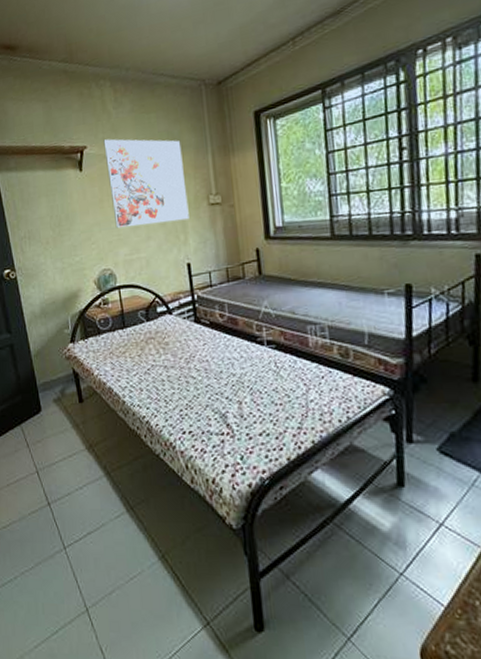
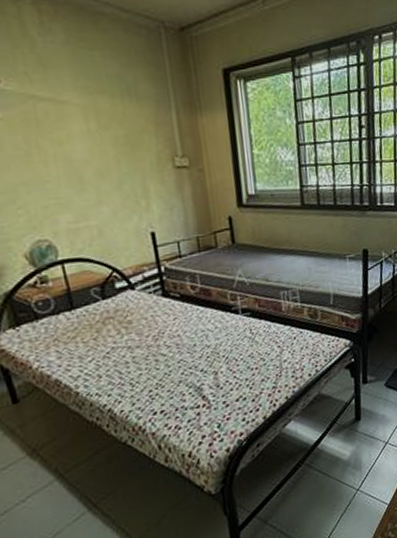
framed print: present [103,139,190,229] -> none [26,74,152,191]

